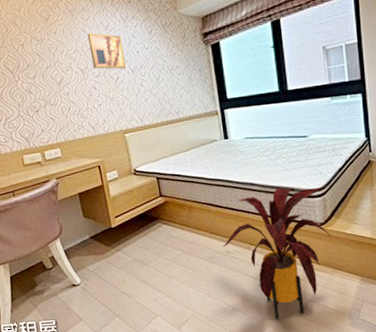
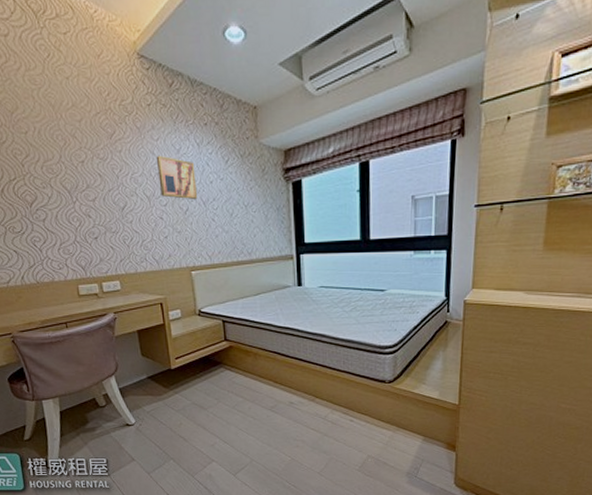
house plant: present [223,187,331,320] -> none [286,341,398,473]

